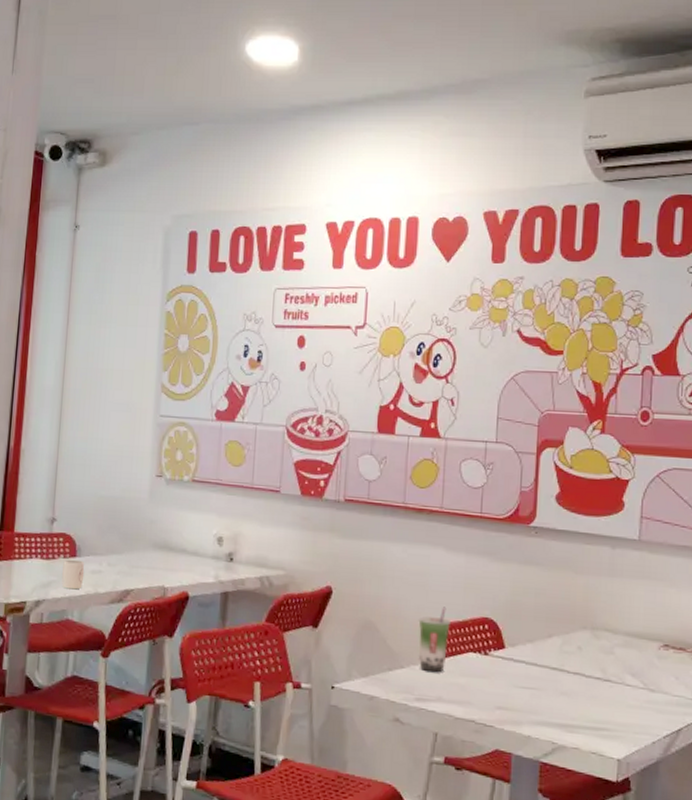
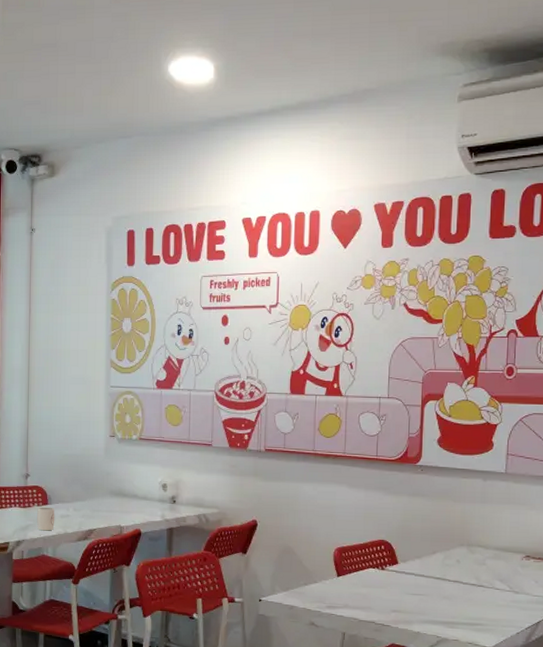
beverage cup: present [418,606,452,672] -> none [328,533,355,585]

